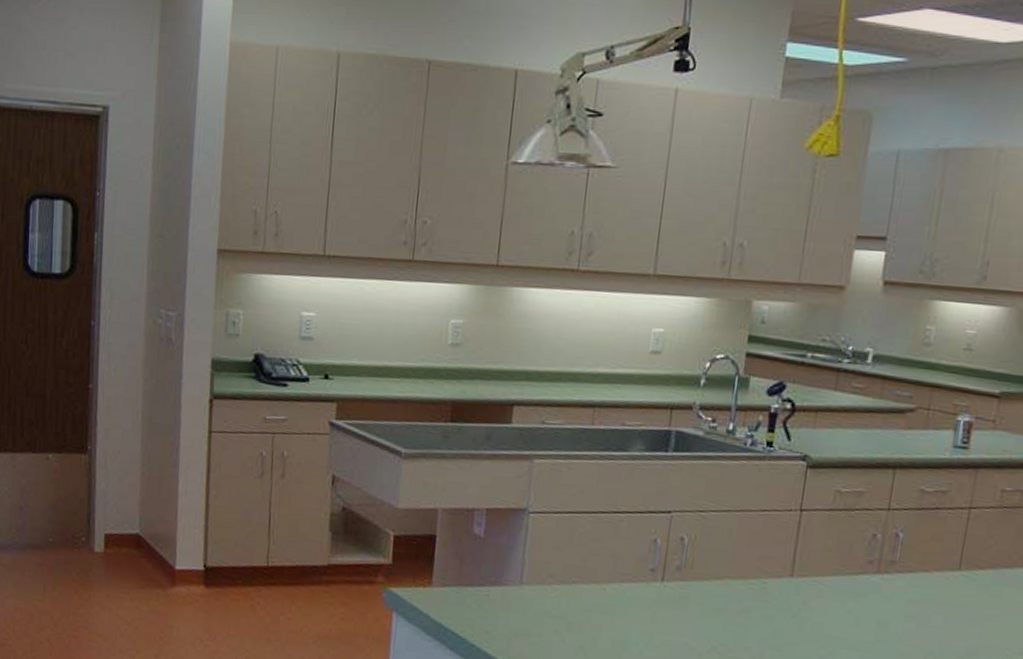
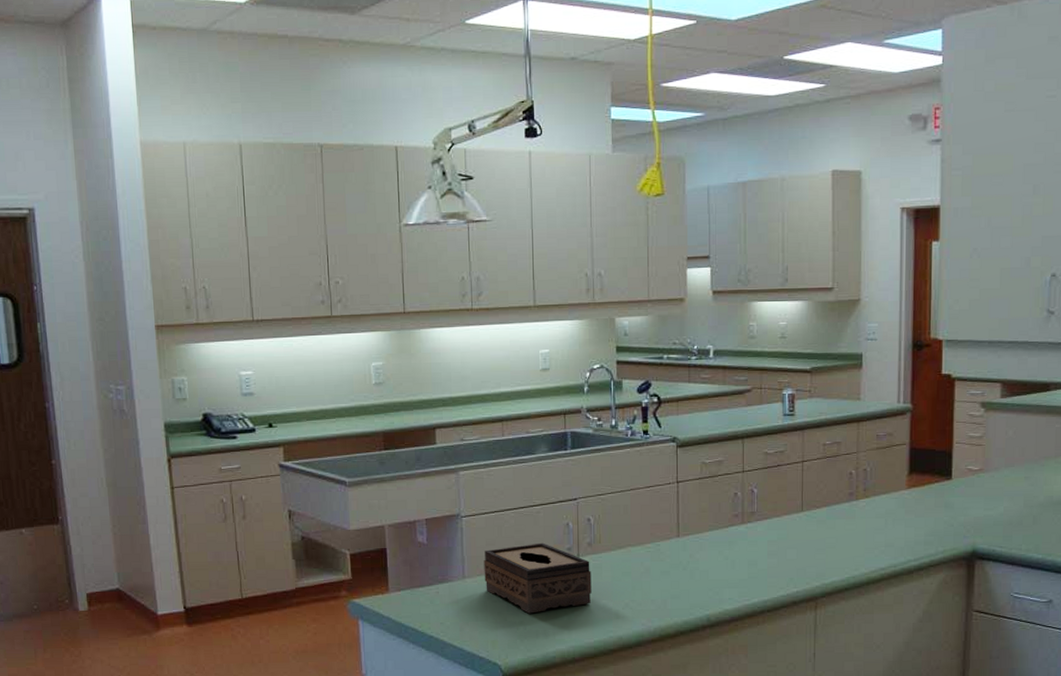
tissue box: none [545,555,676,640] -> present [484,542,592,614]

